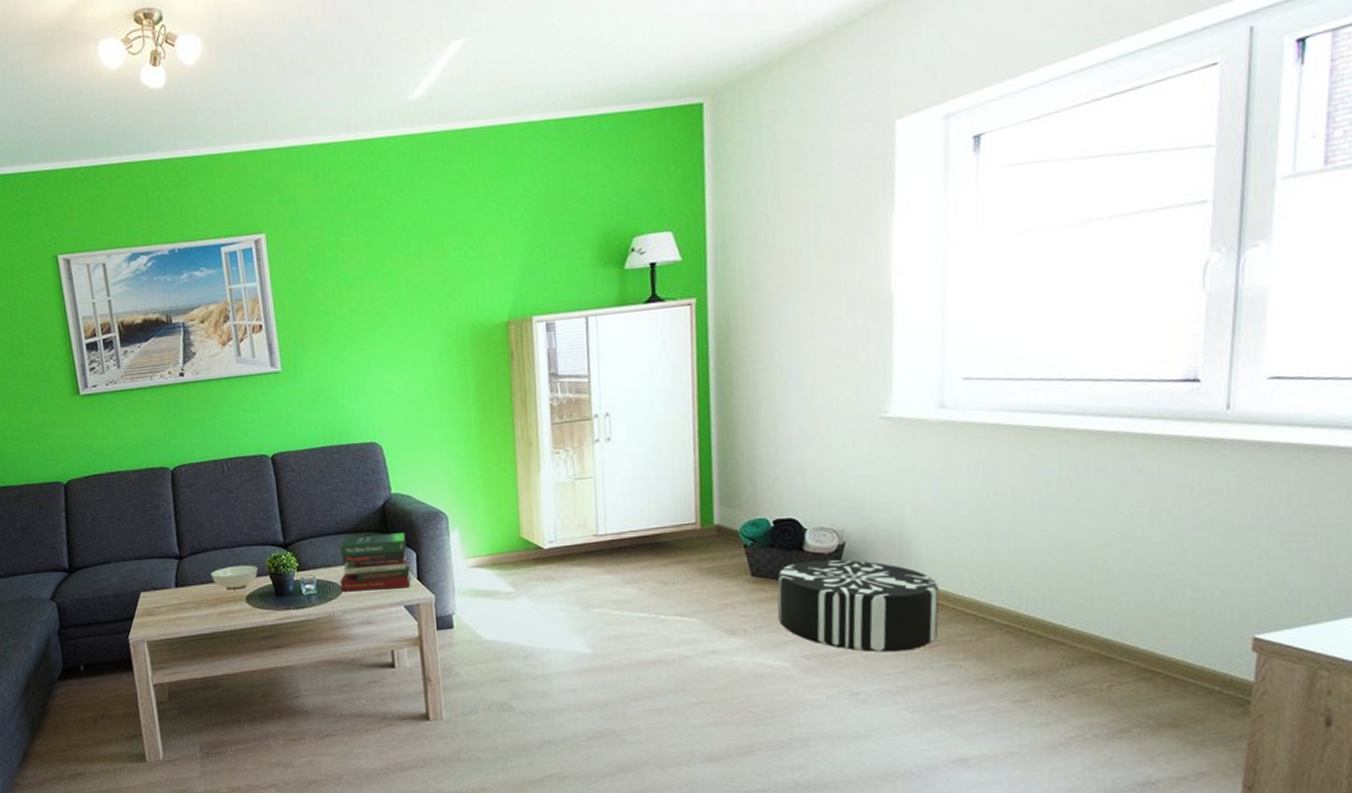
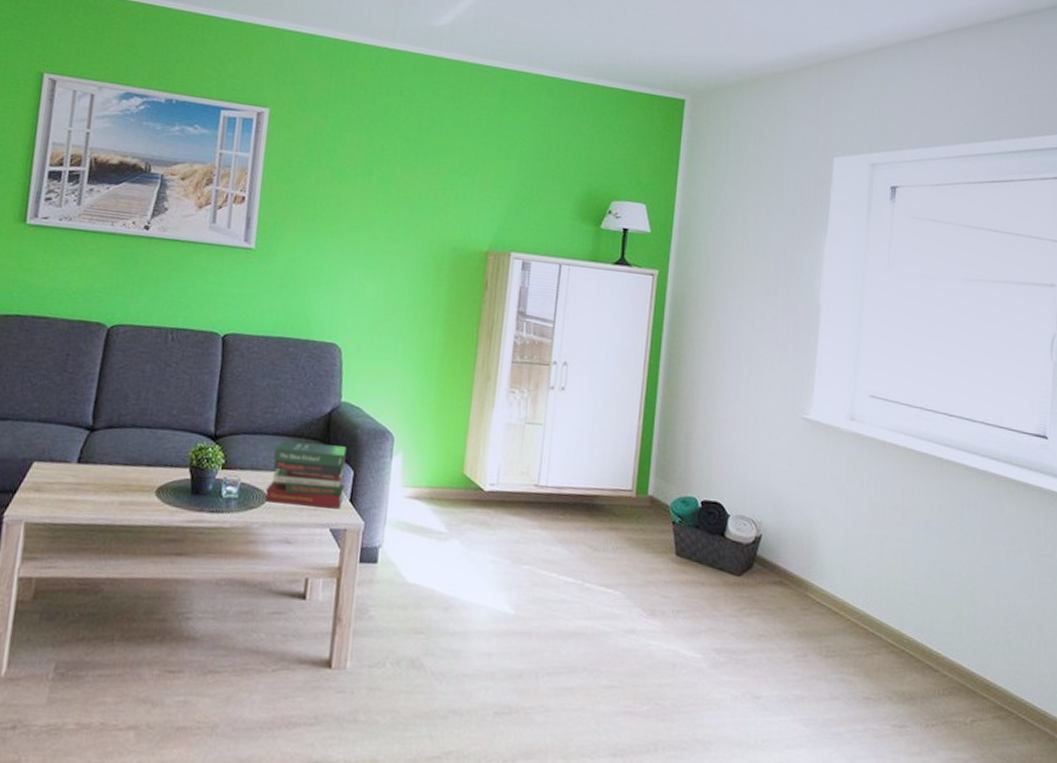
bowl: present [210,565,259,590] -> none [122,449,180,478]
pouf: present [777,559,939,652] -> none [695,548,838,658]

